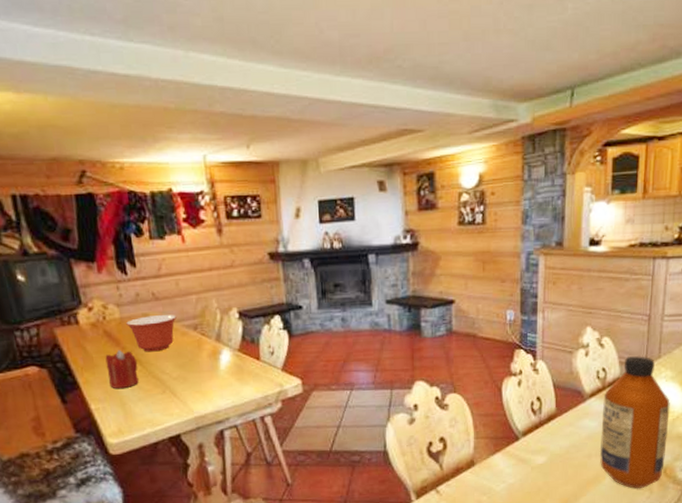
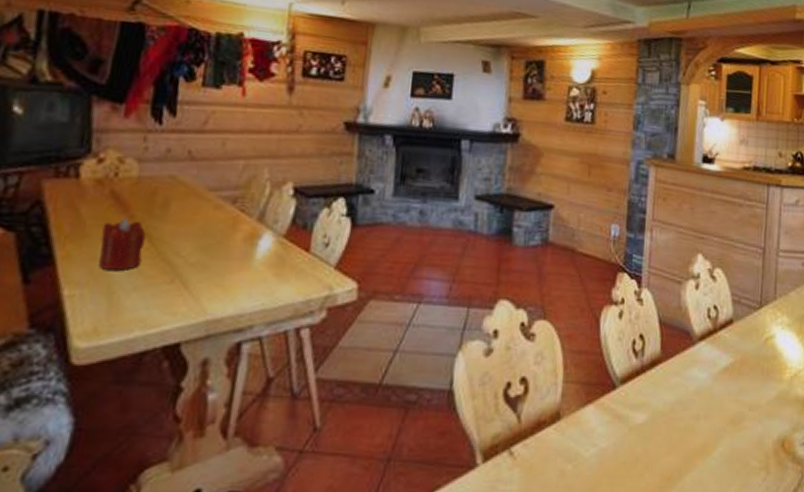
mixing bowl: present [126,315,177,352] -> none [144,178,213,226]
bottle: present [599,356,670,489] -> none [709,294,787,467]

